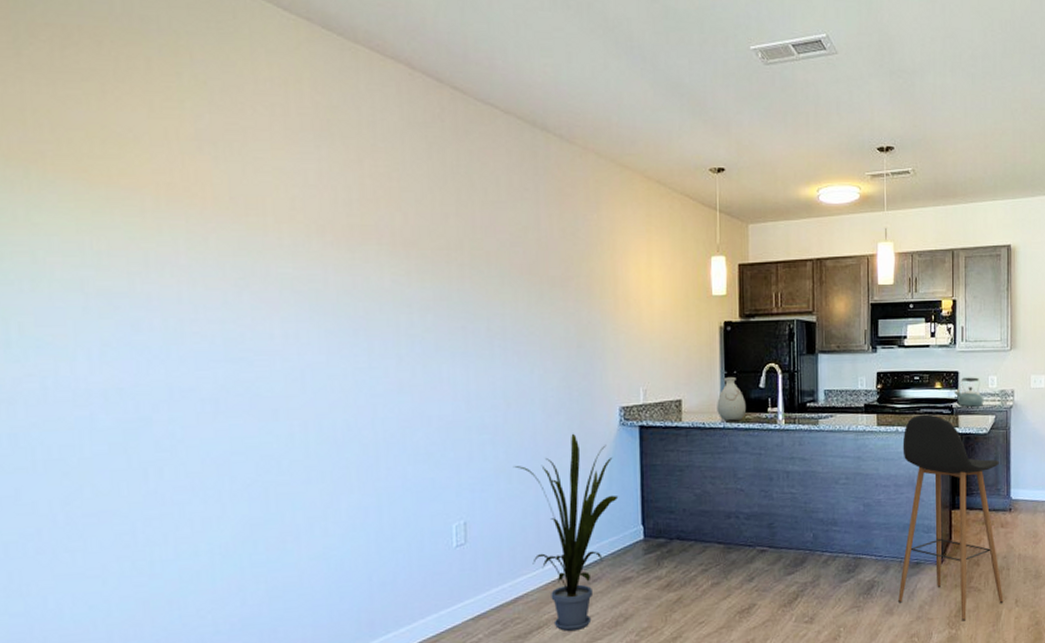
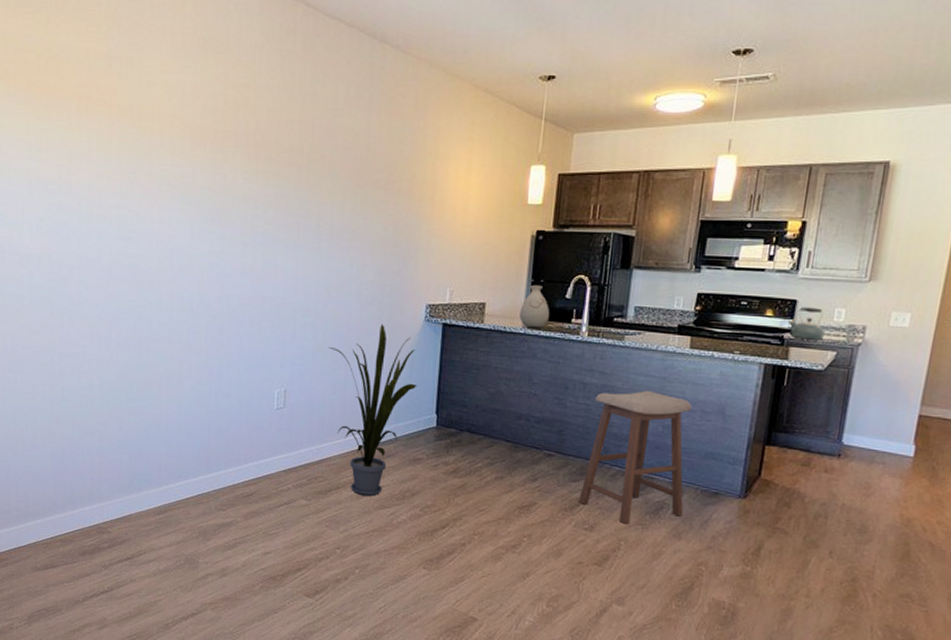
bar stool: none [796,472,892,610] -> present [579,391,692,524]
bar stool: present [898,414,1004,621] -> none [688,342,834,561]

